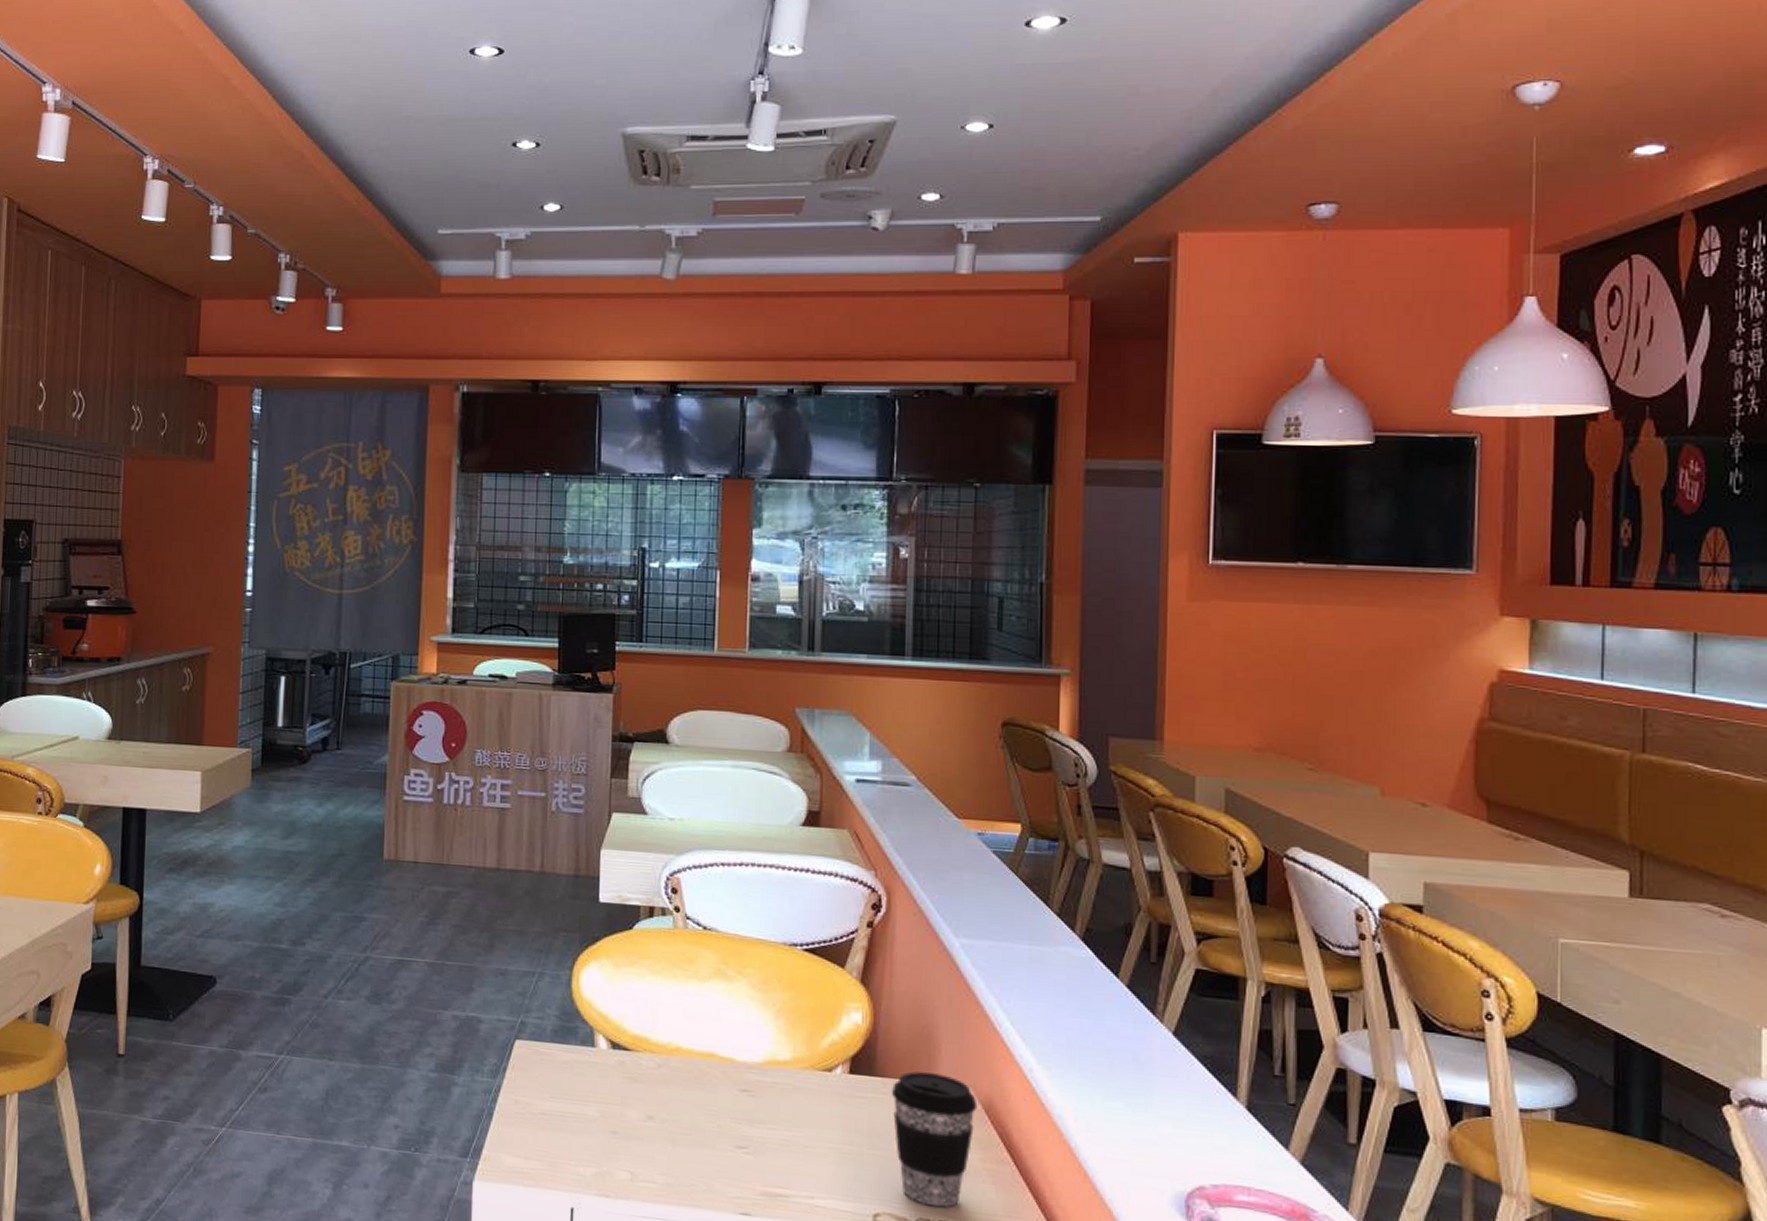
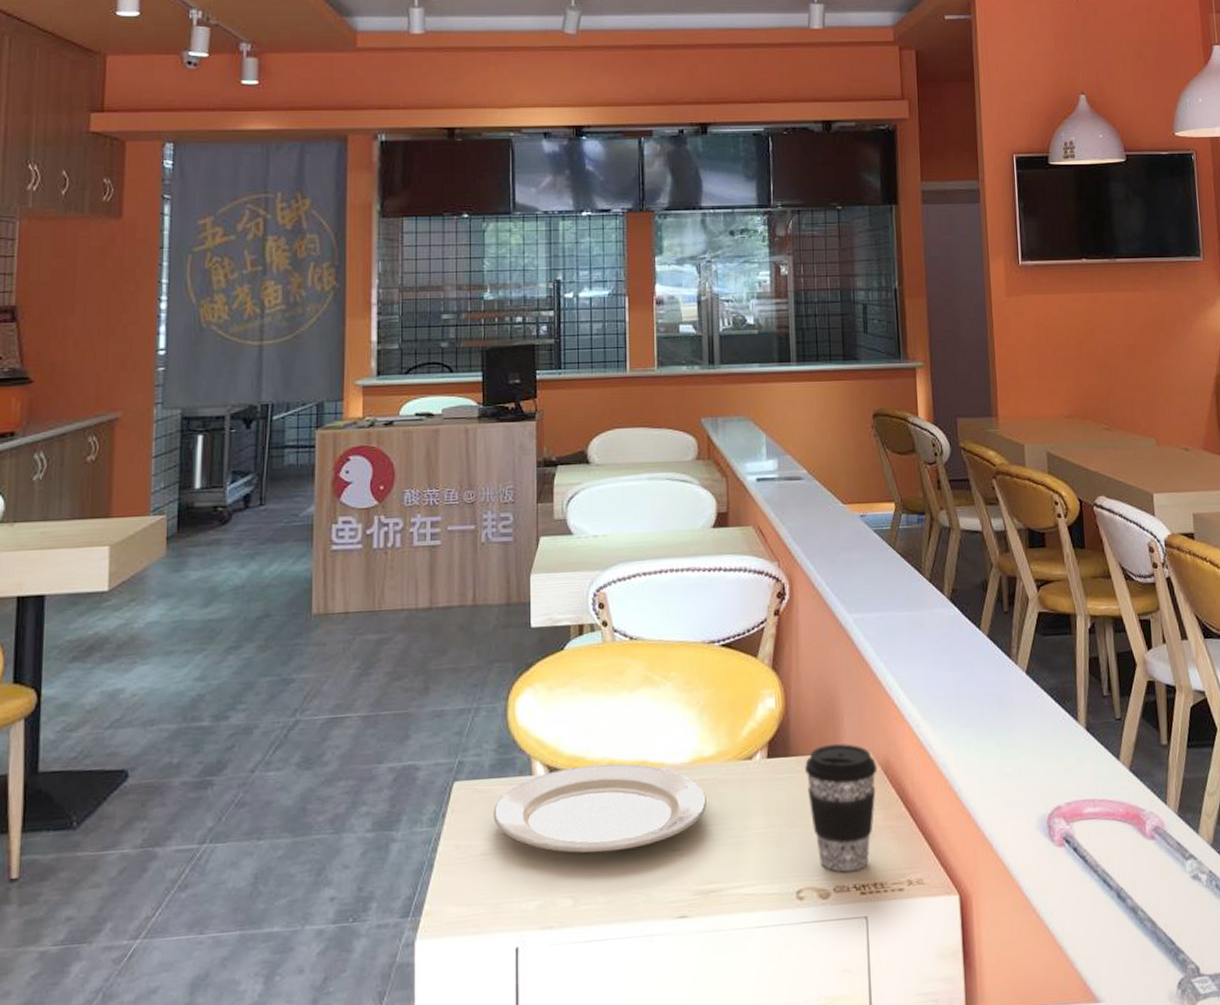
plate: none [553,1046,778,1138] -> present [493,763,706,853]

